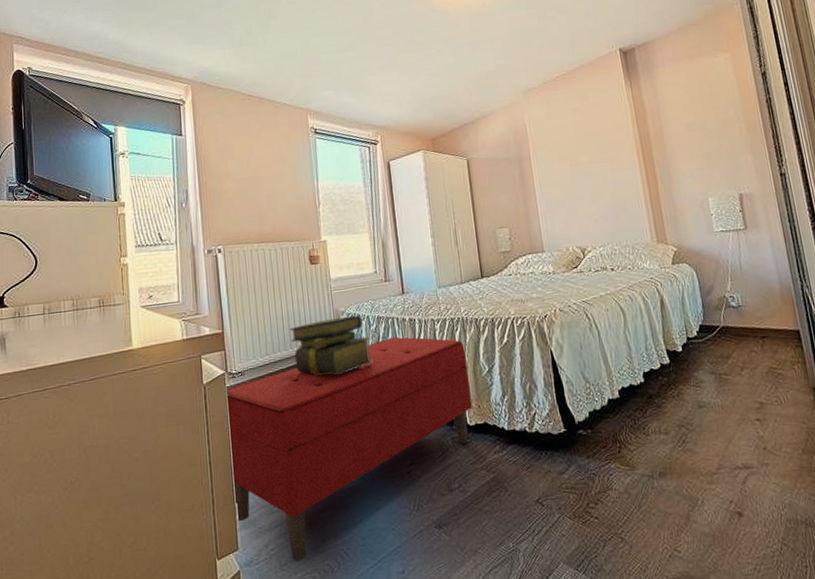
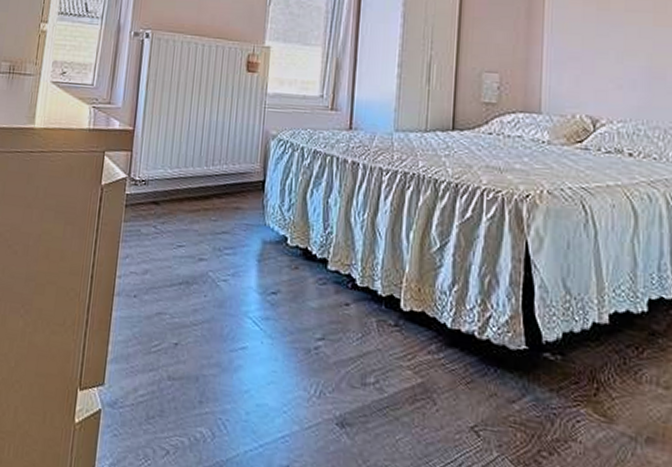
bench: present [228,336,472,562] -> none [109,179,415,419]
stack of books: present [289,315,373,376] -> none [207,140,301,210]

